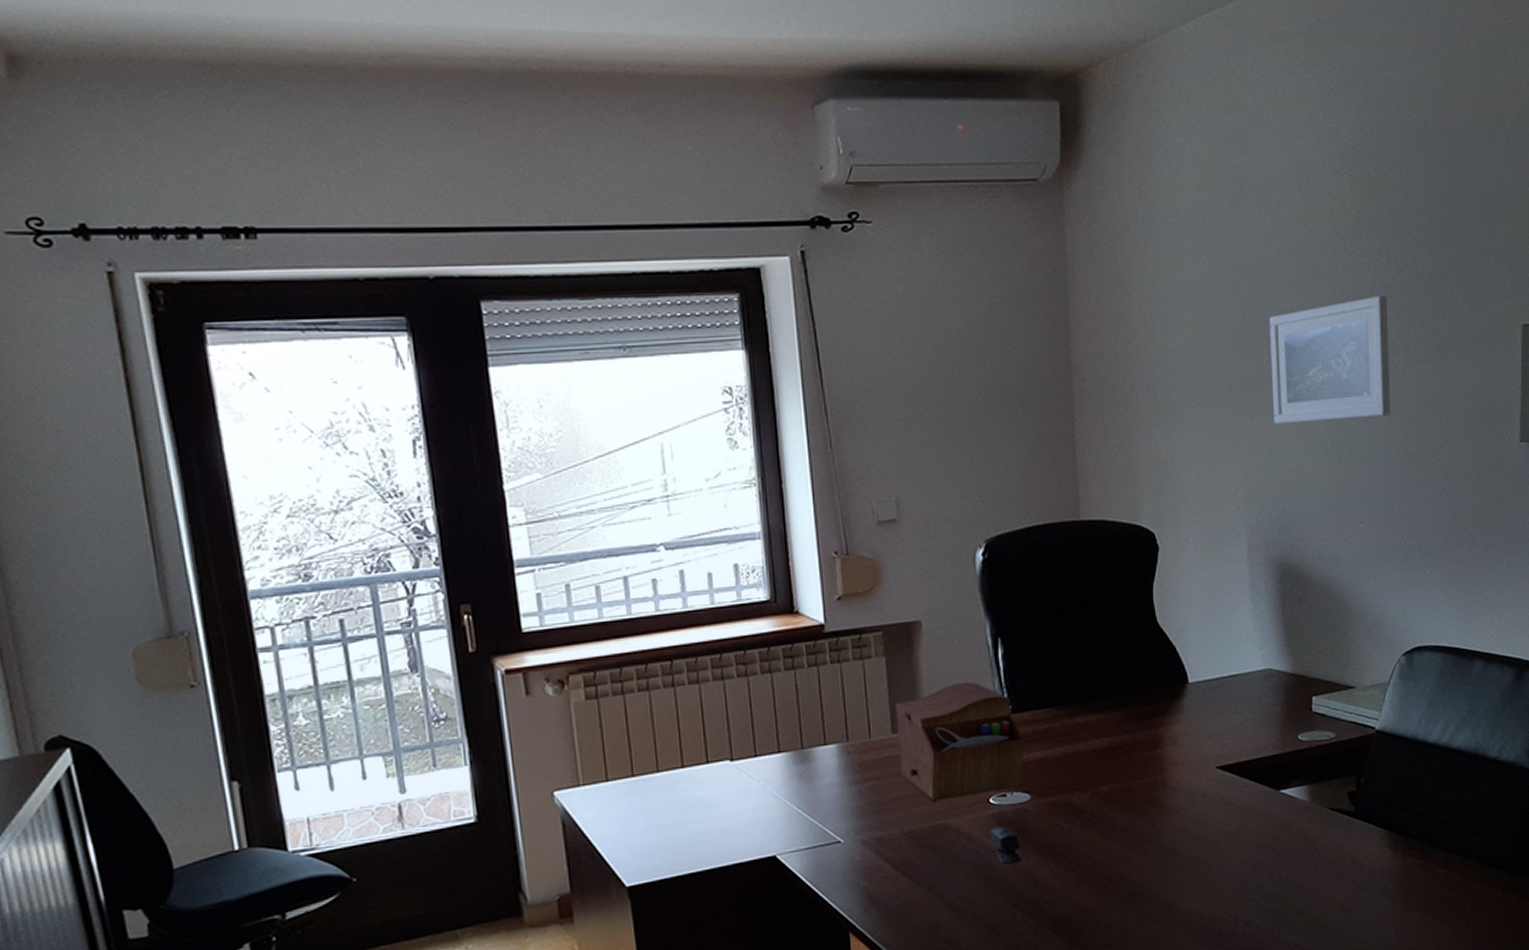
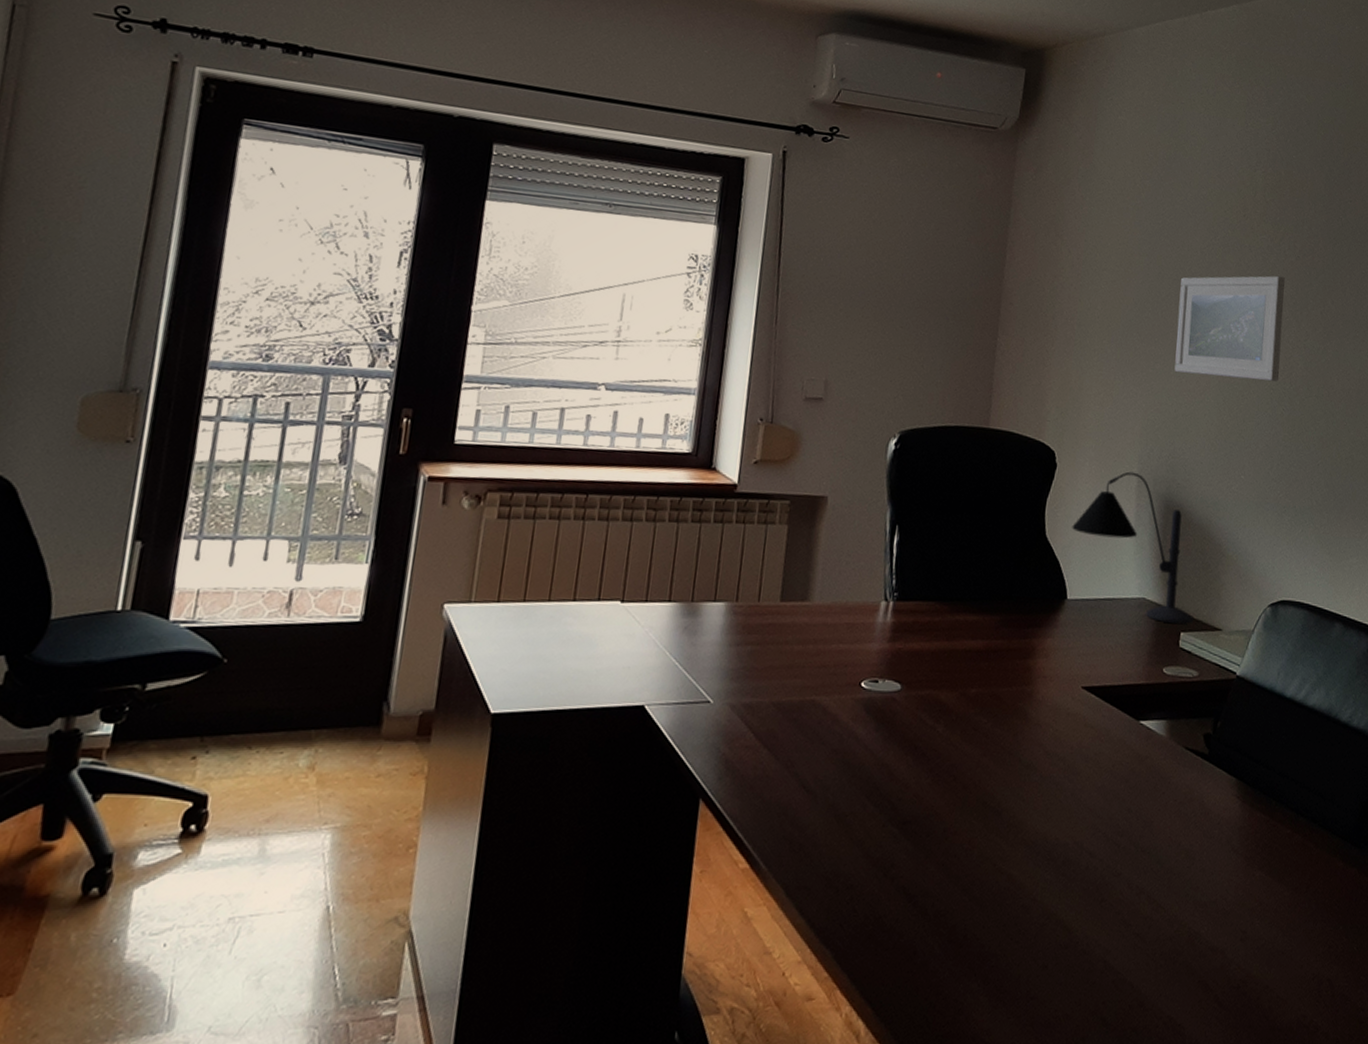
sewing box: present [895,682,1025,801] -> none [781,562,905,677]
stapler: present [989,826,1022,864] -> none [854,713,884,752]
desk lamp: none [1184,540,1325,690] -> present [1072,471,1194,624]

